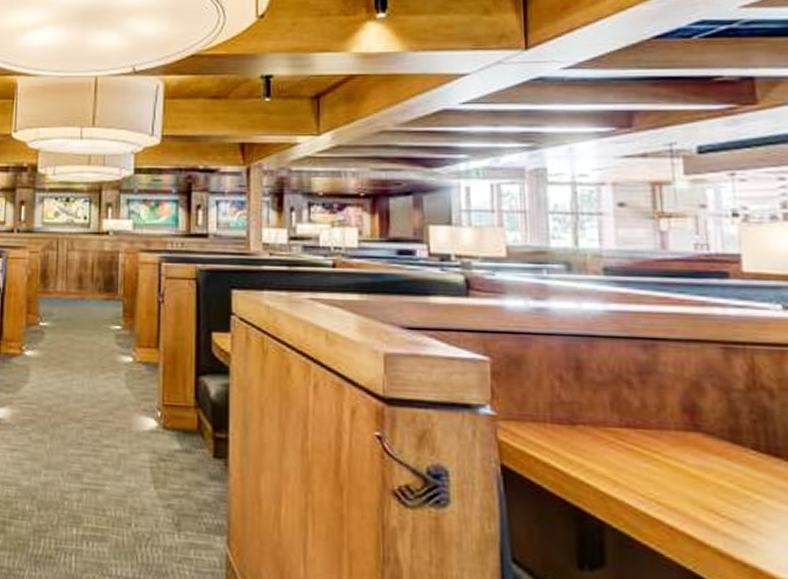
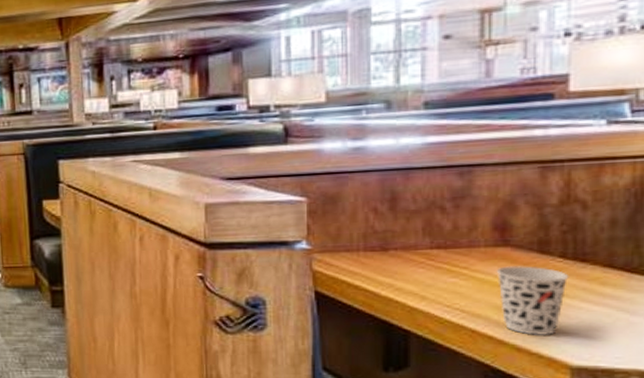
cup: none [689,454,765,541] -> present [496,266,569,336]

